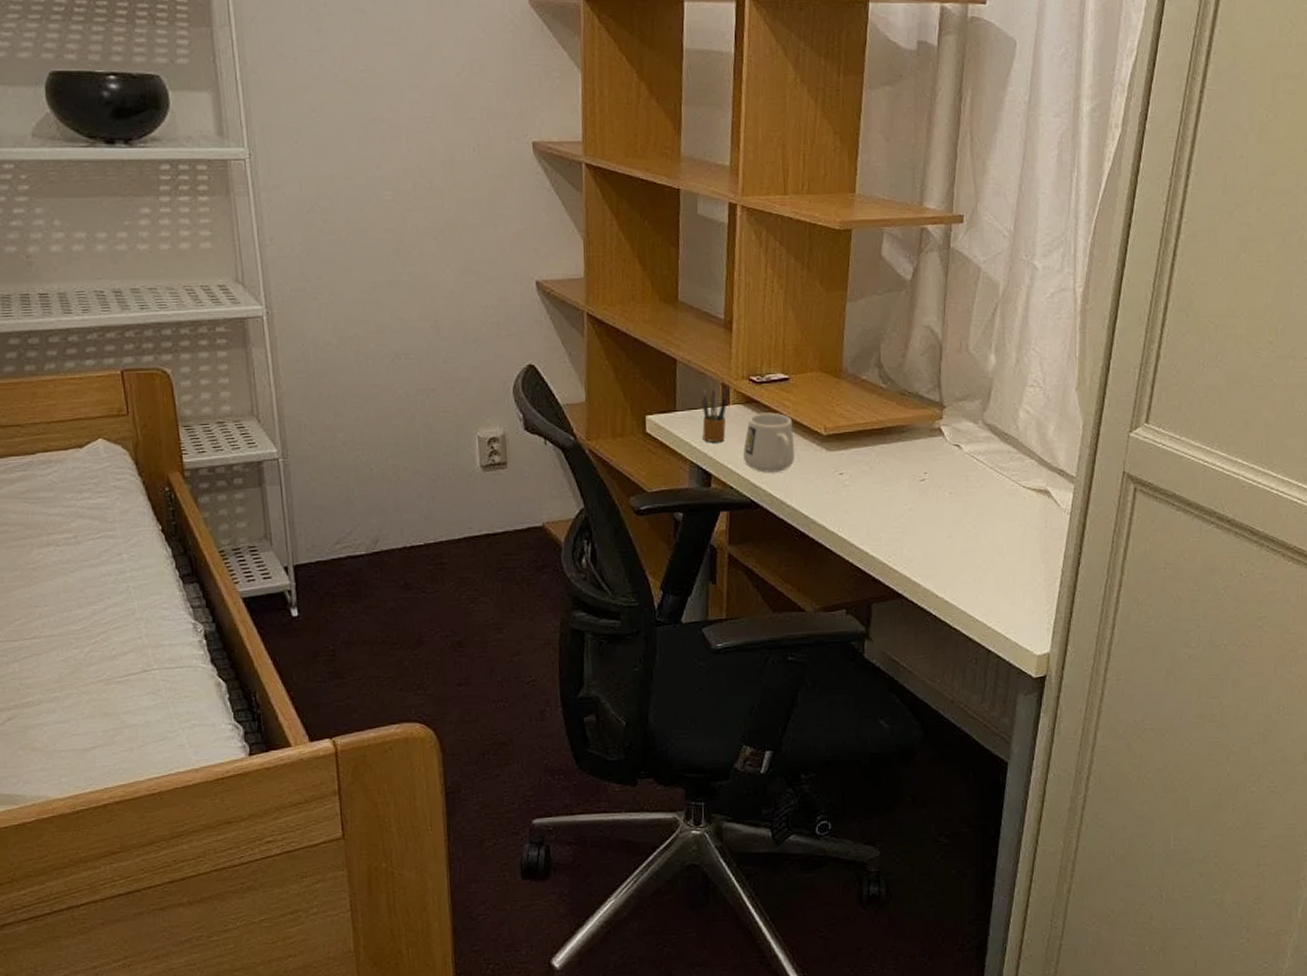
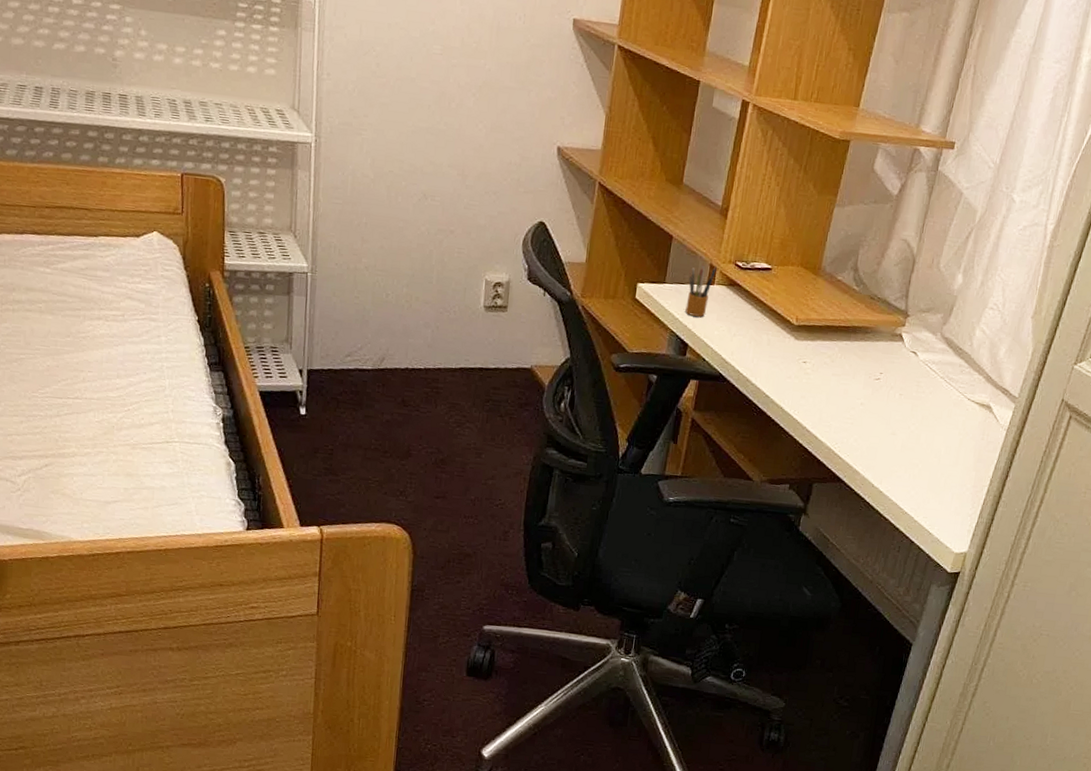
mug: present [742,412,795,473] -> none [718,296,769,352]

